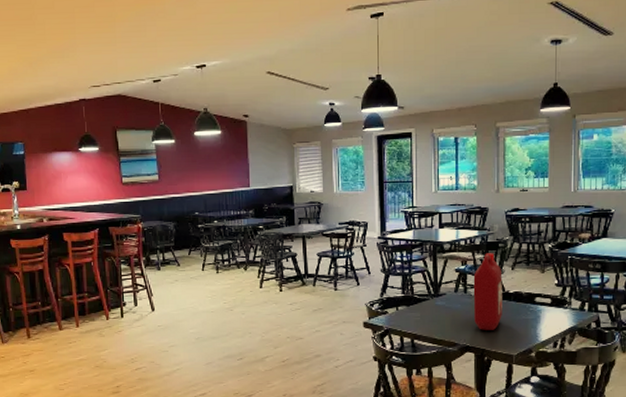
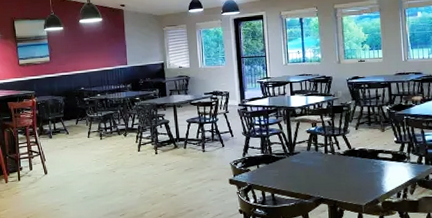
ketchup jug: present [473,253,503,330] -> none [323,115,350,184]

